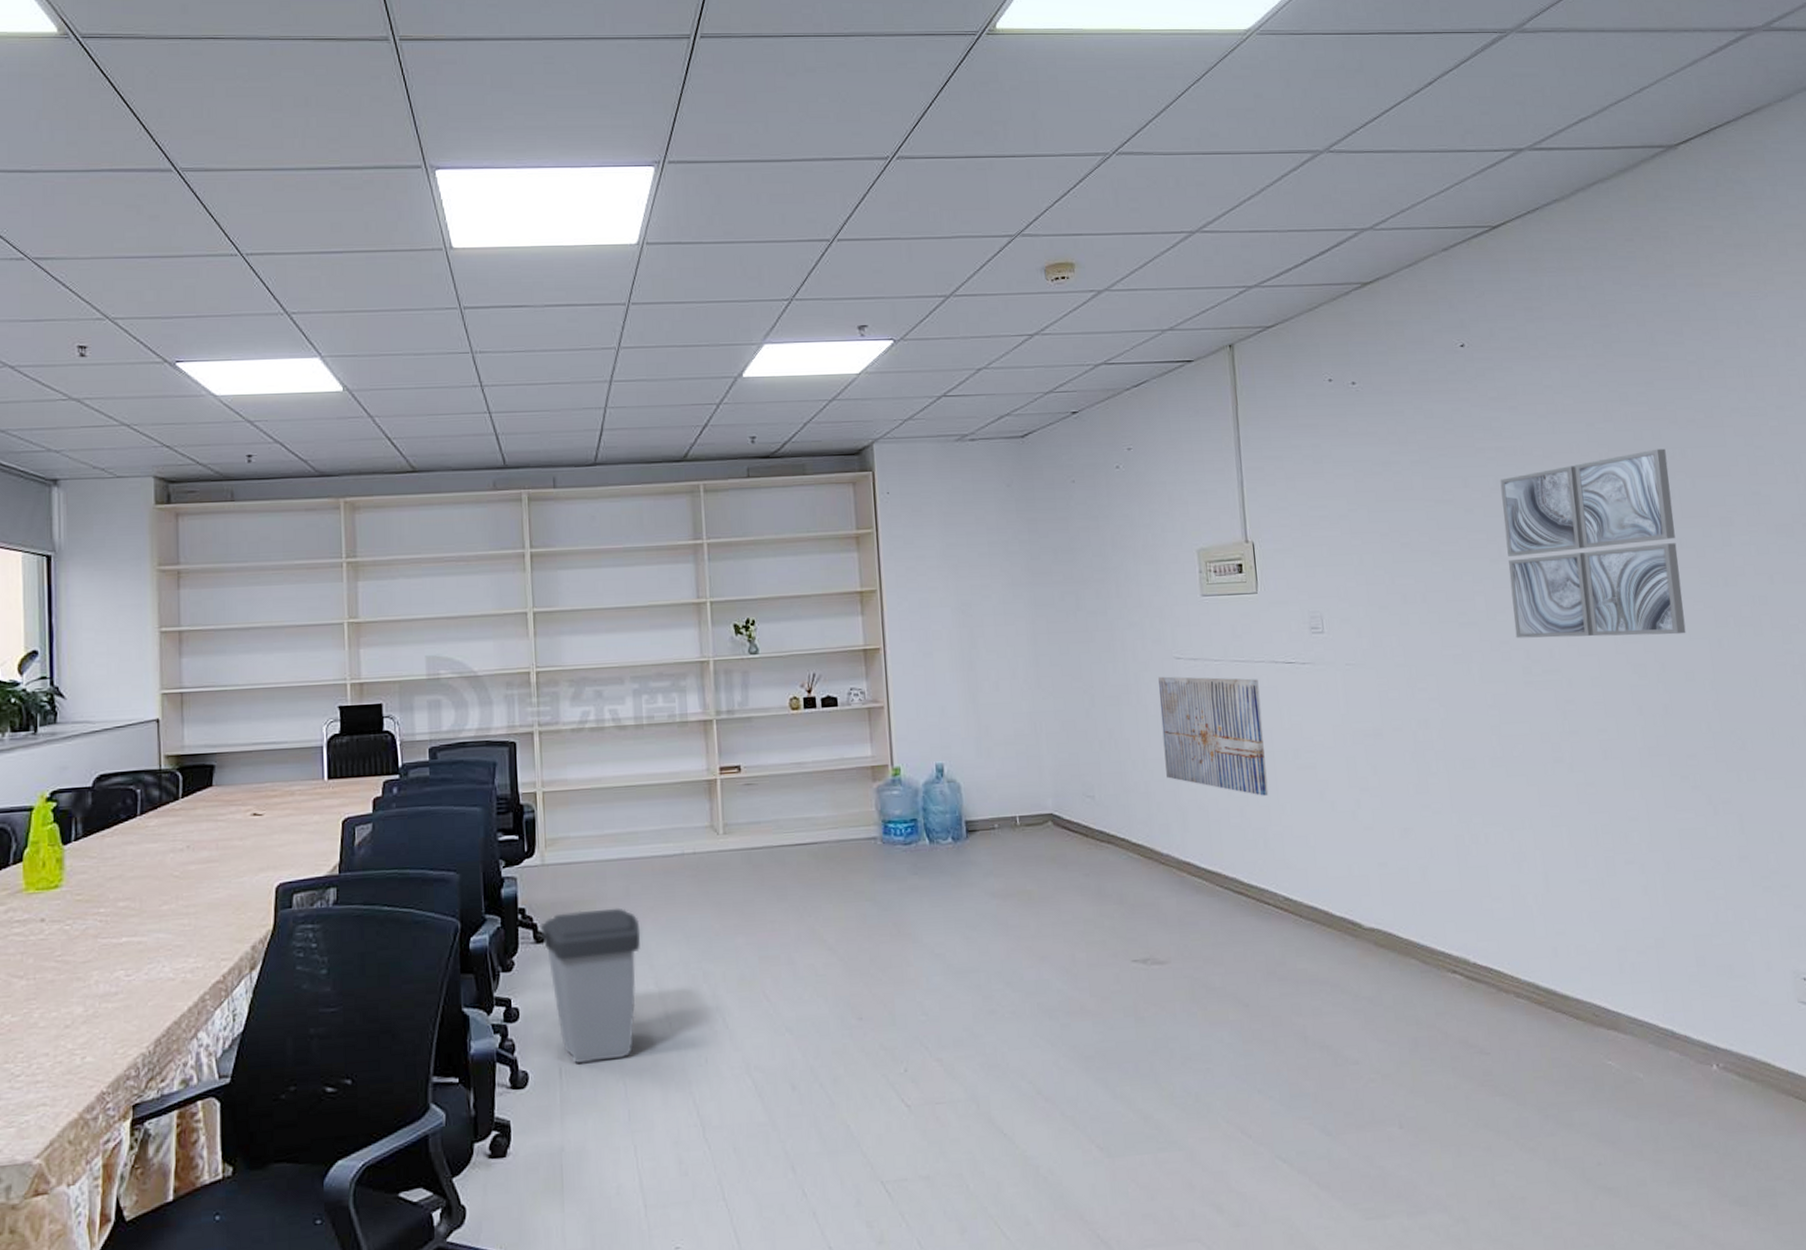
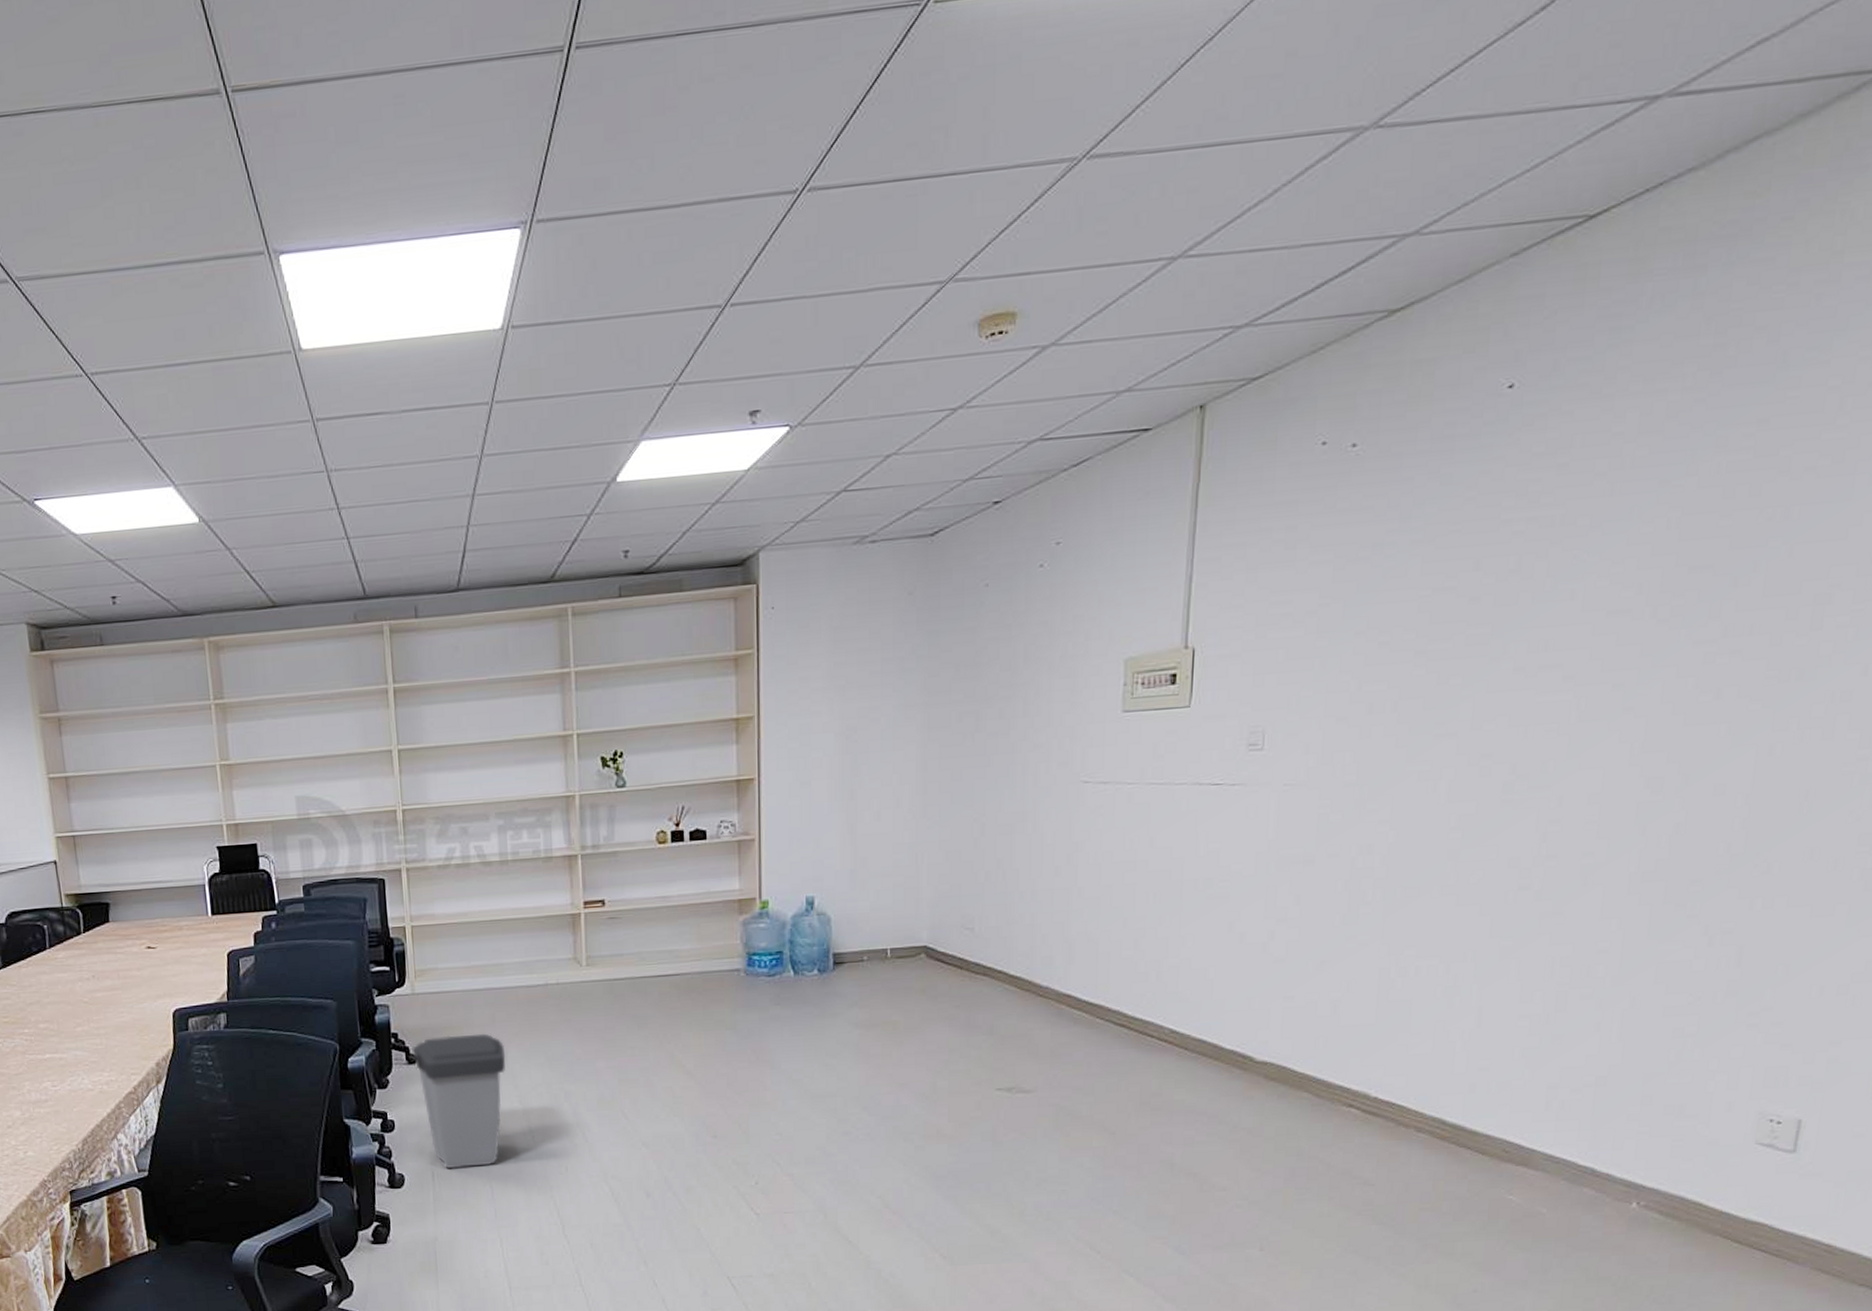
wall art: present [1158,676,1269,796] -> none [1056,802,1176,928]
wall art: present [1500,448,1686,639] -> none [1503,507,1763,751]

